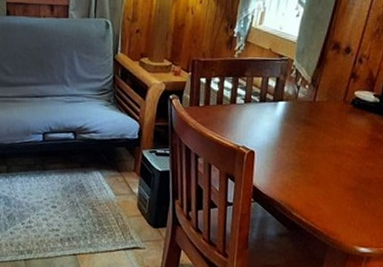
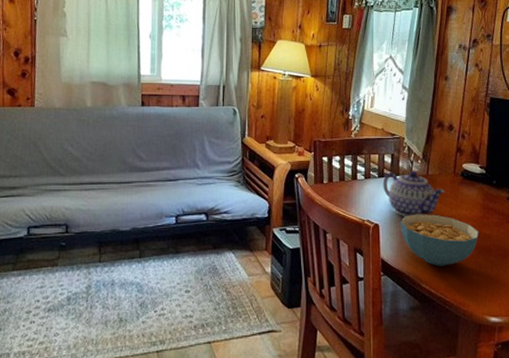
teapot: none [263,96,331,145] -> present [383,170,445,216]
cereal bowl: none [277,142,362,196] -> present [400,214,480,266]

